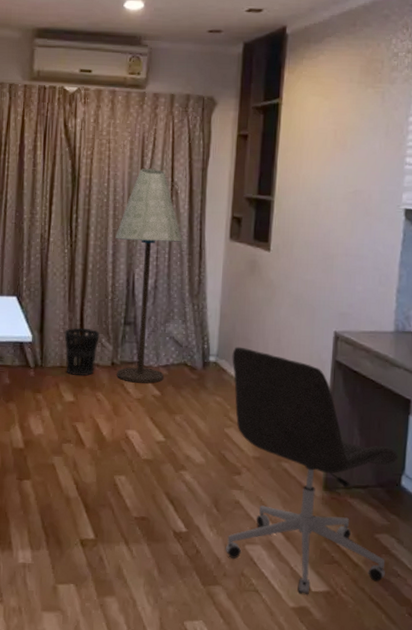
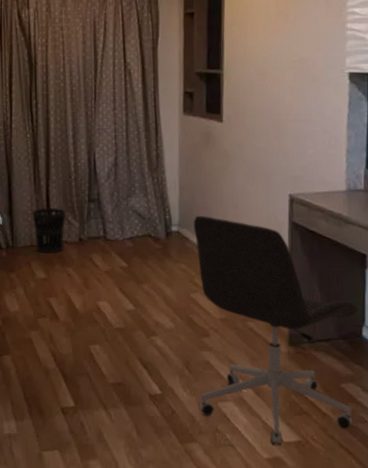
floor lamp: present [115,169,182,384] -> none [74,52,138,256]

